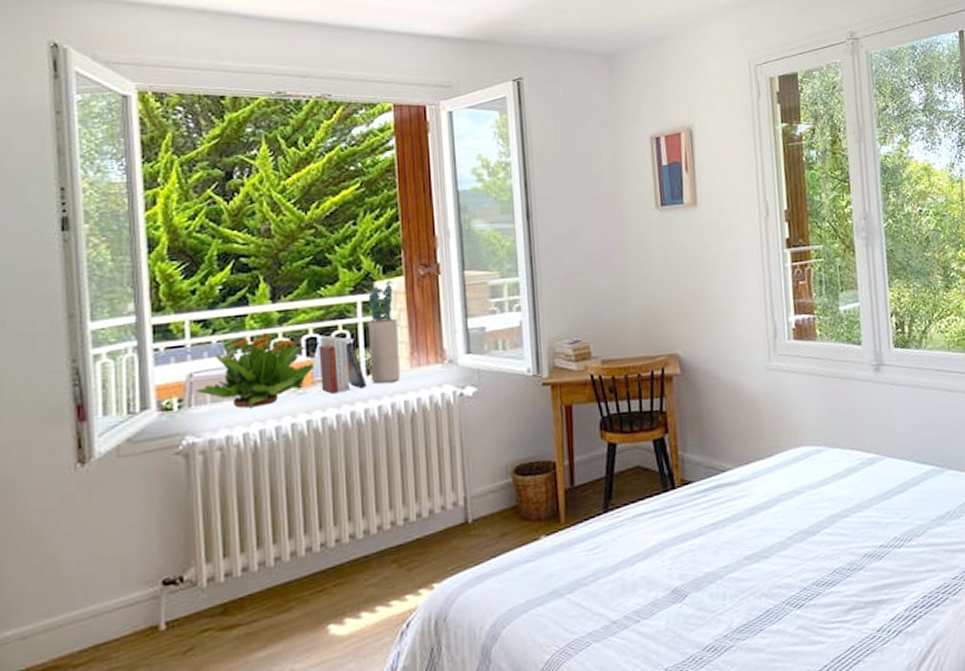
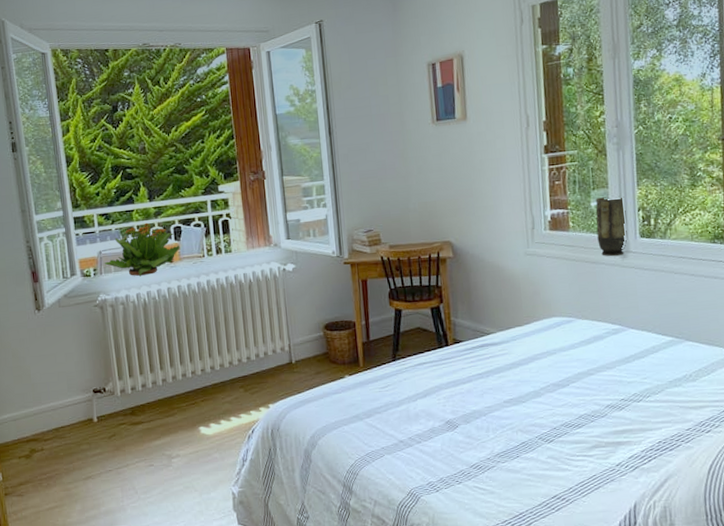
books: present [318,335,368,394] -> none [182,225,217,268]
vase: present [368,278,400,385] -> none [215,183,240,261]
vase: none [844,298,881,371] -> present [595,196,628,257]

